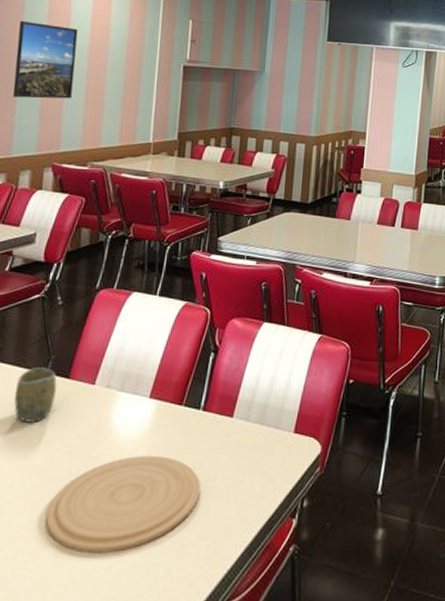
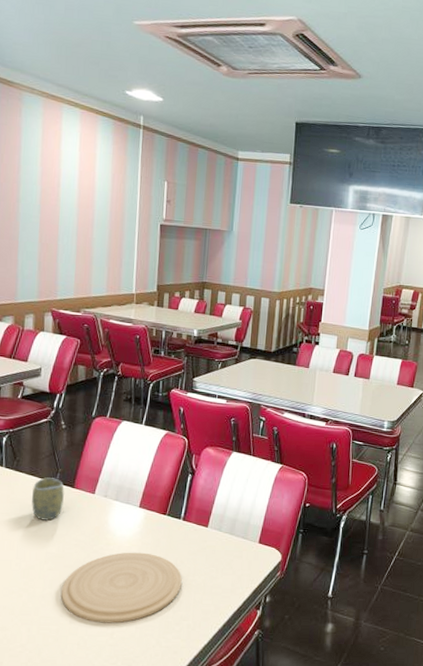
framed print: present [13,20,78,99] -> none [15,180,67,253]

